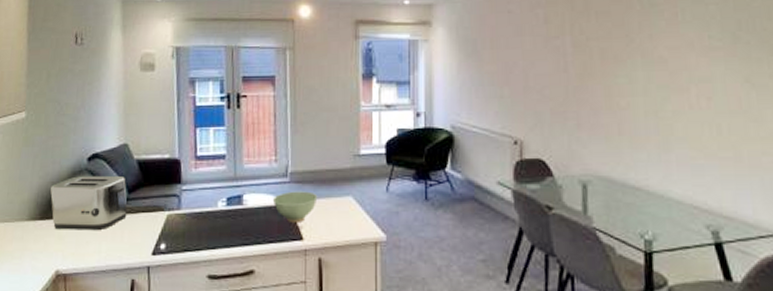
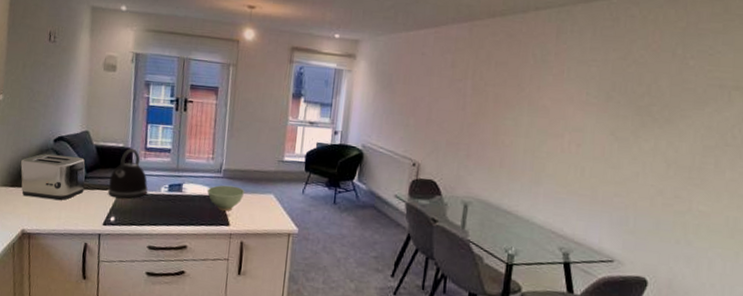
kettle: none [154,158,202,221] -> present [107,148,148,199]

